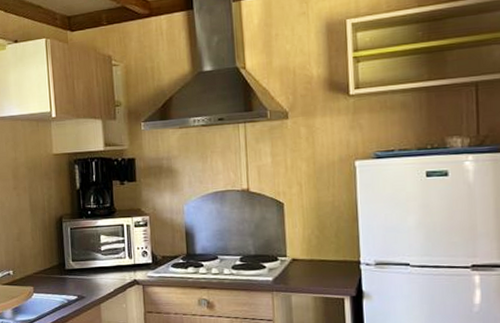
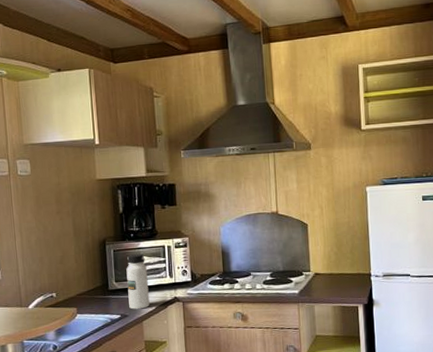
water bottle: none [83,232,108,291] -> present [126,253,150,310]

